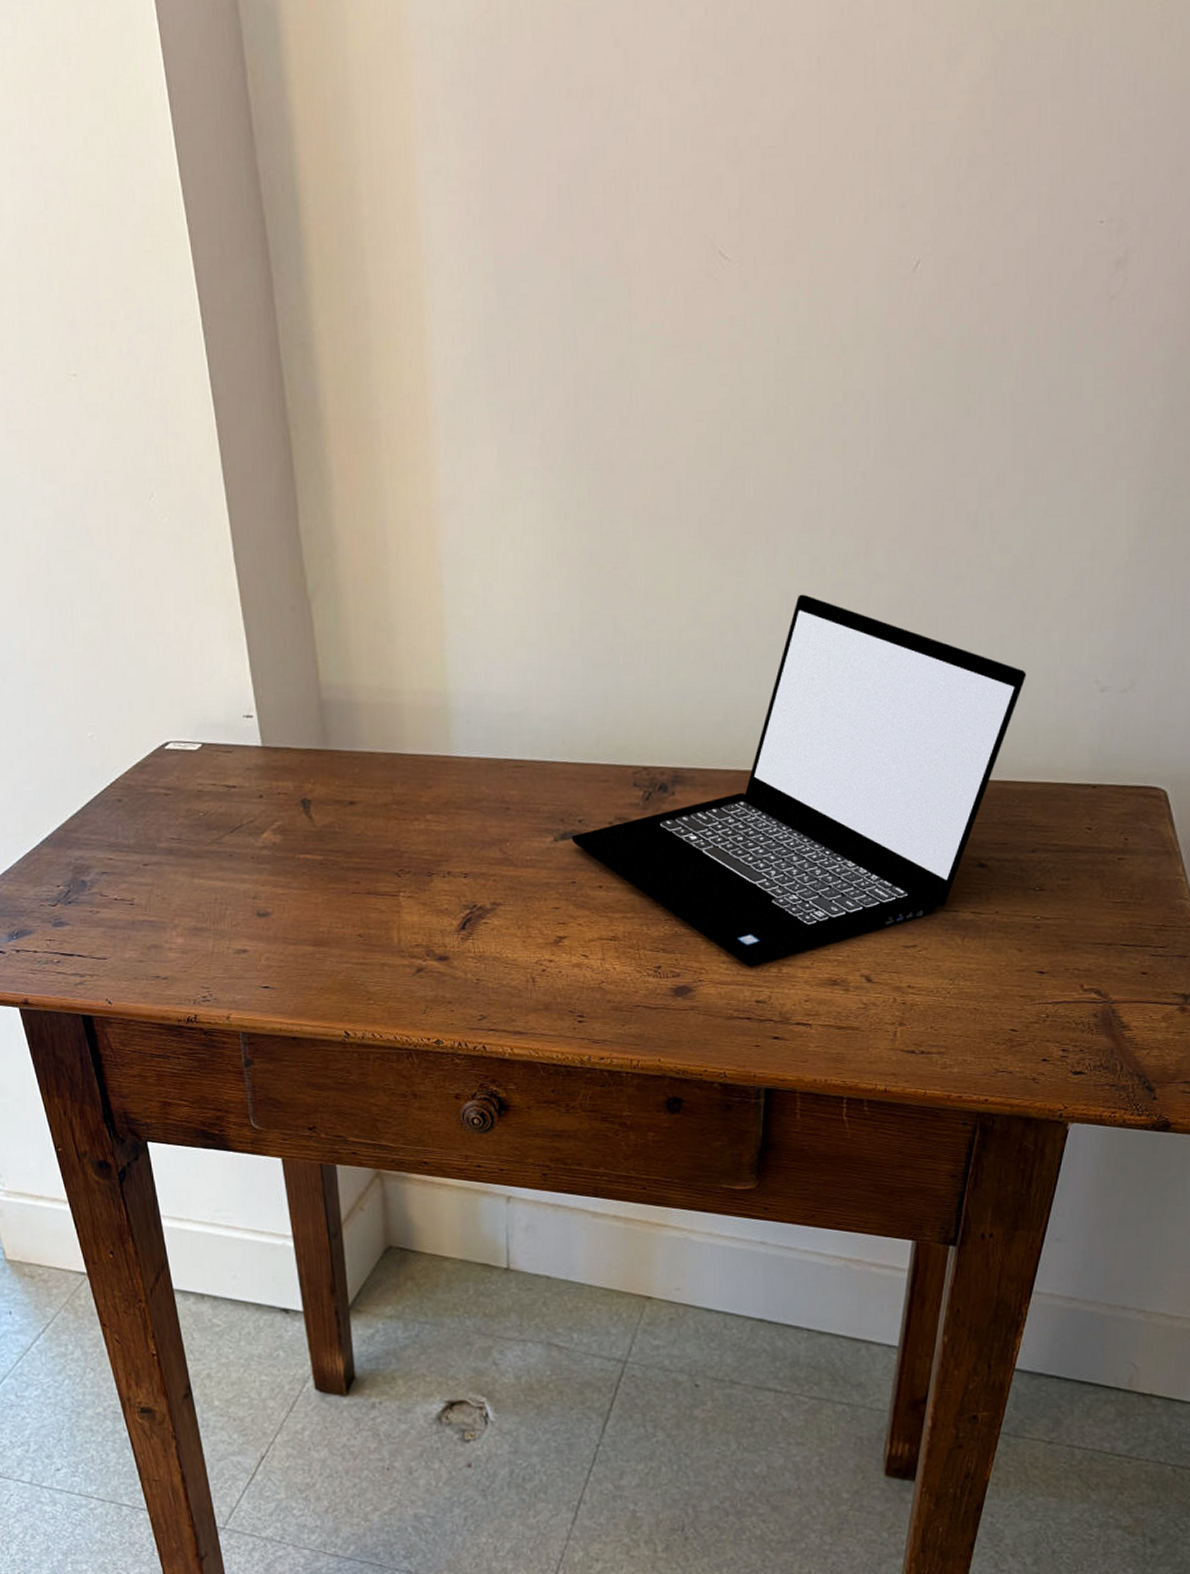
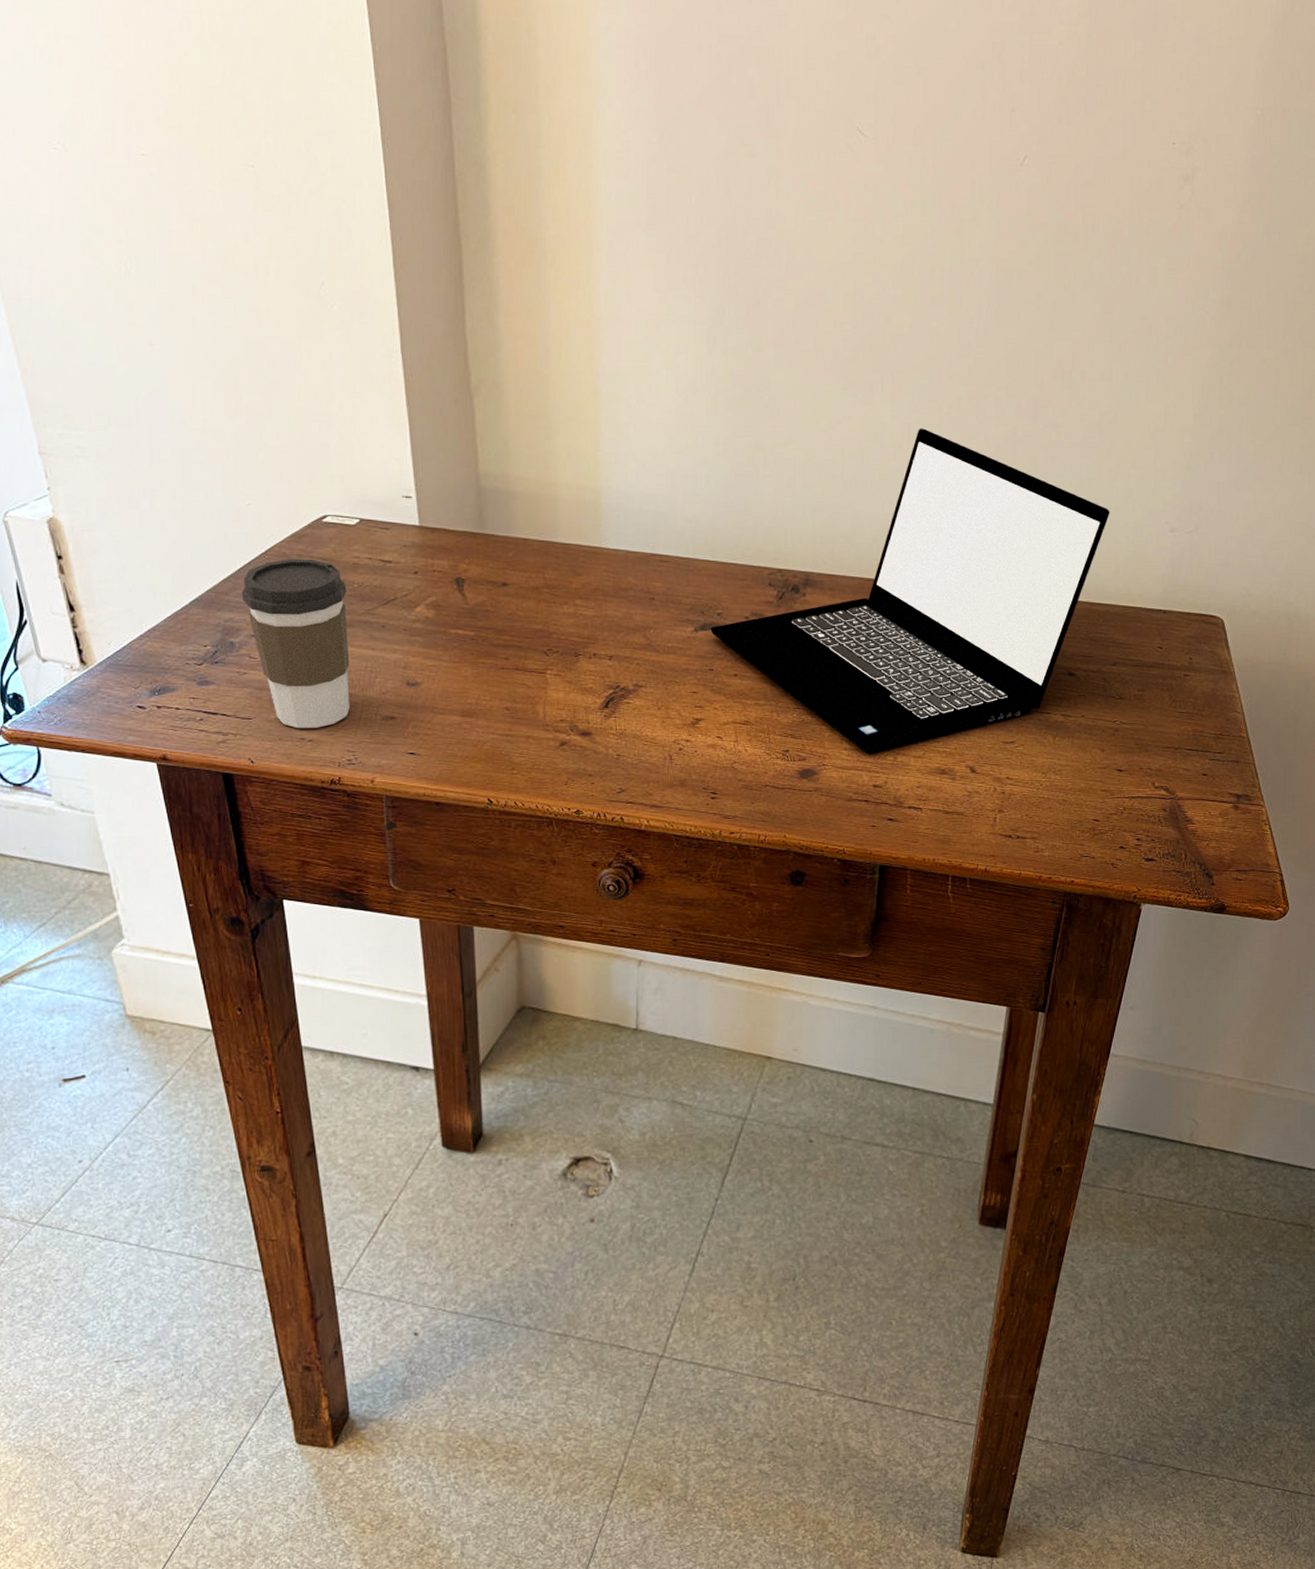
coffee cup: none [89,789,202,967] -> present [241,558,350,729]

